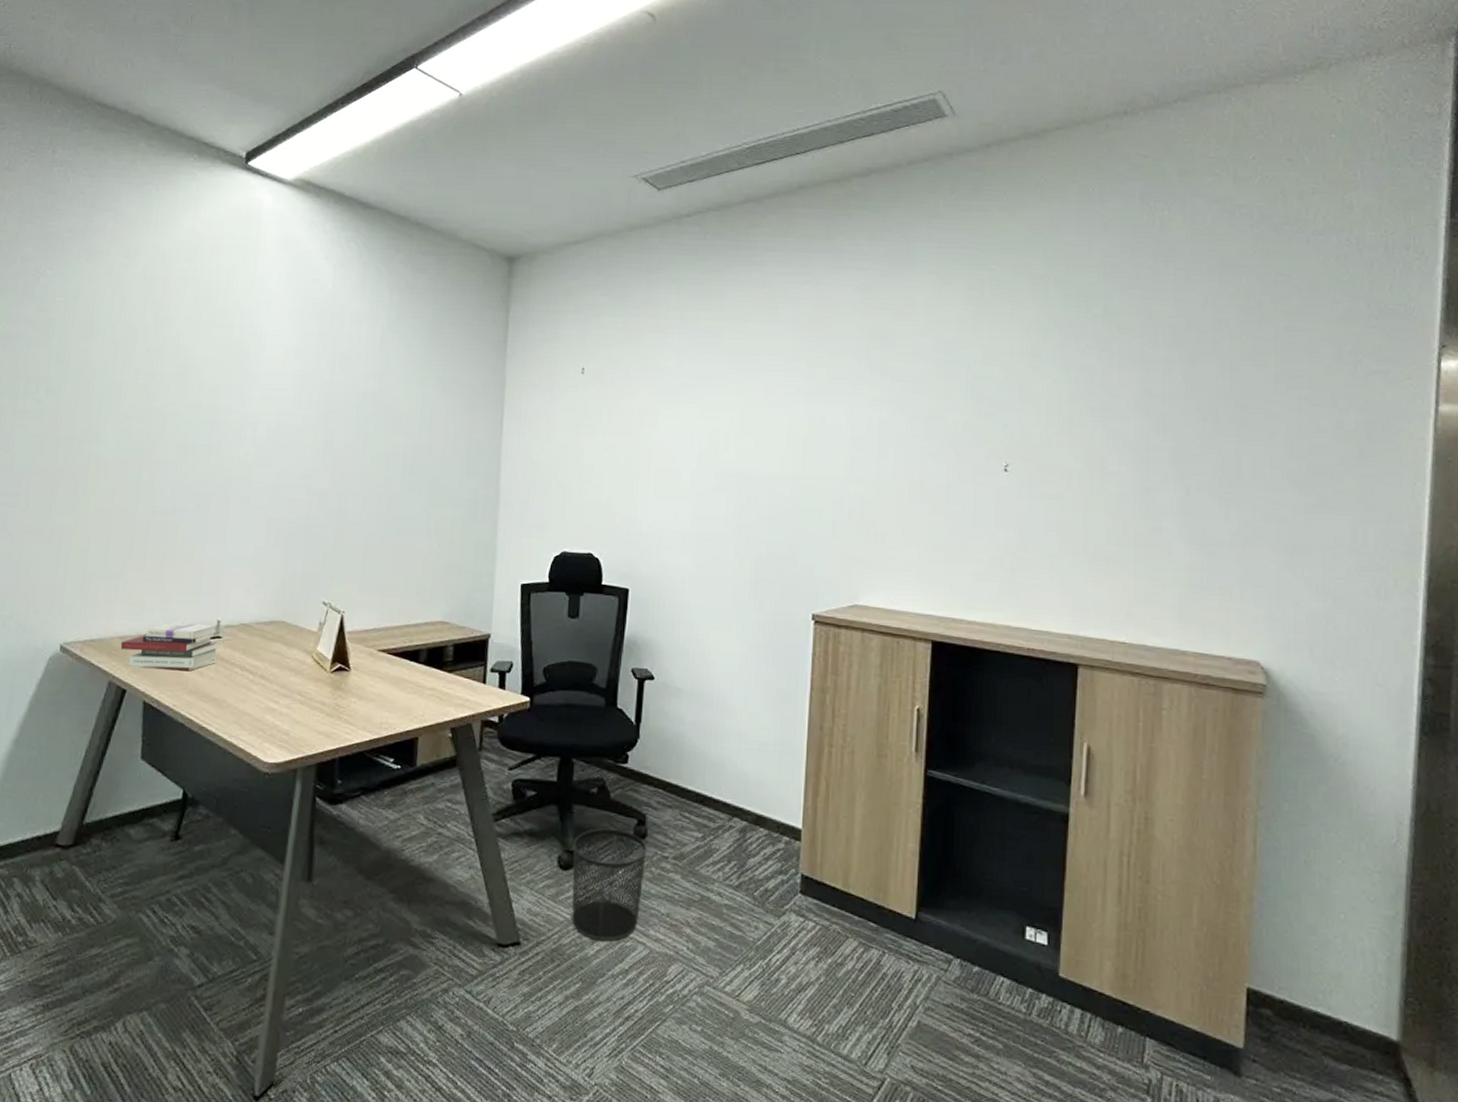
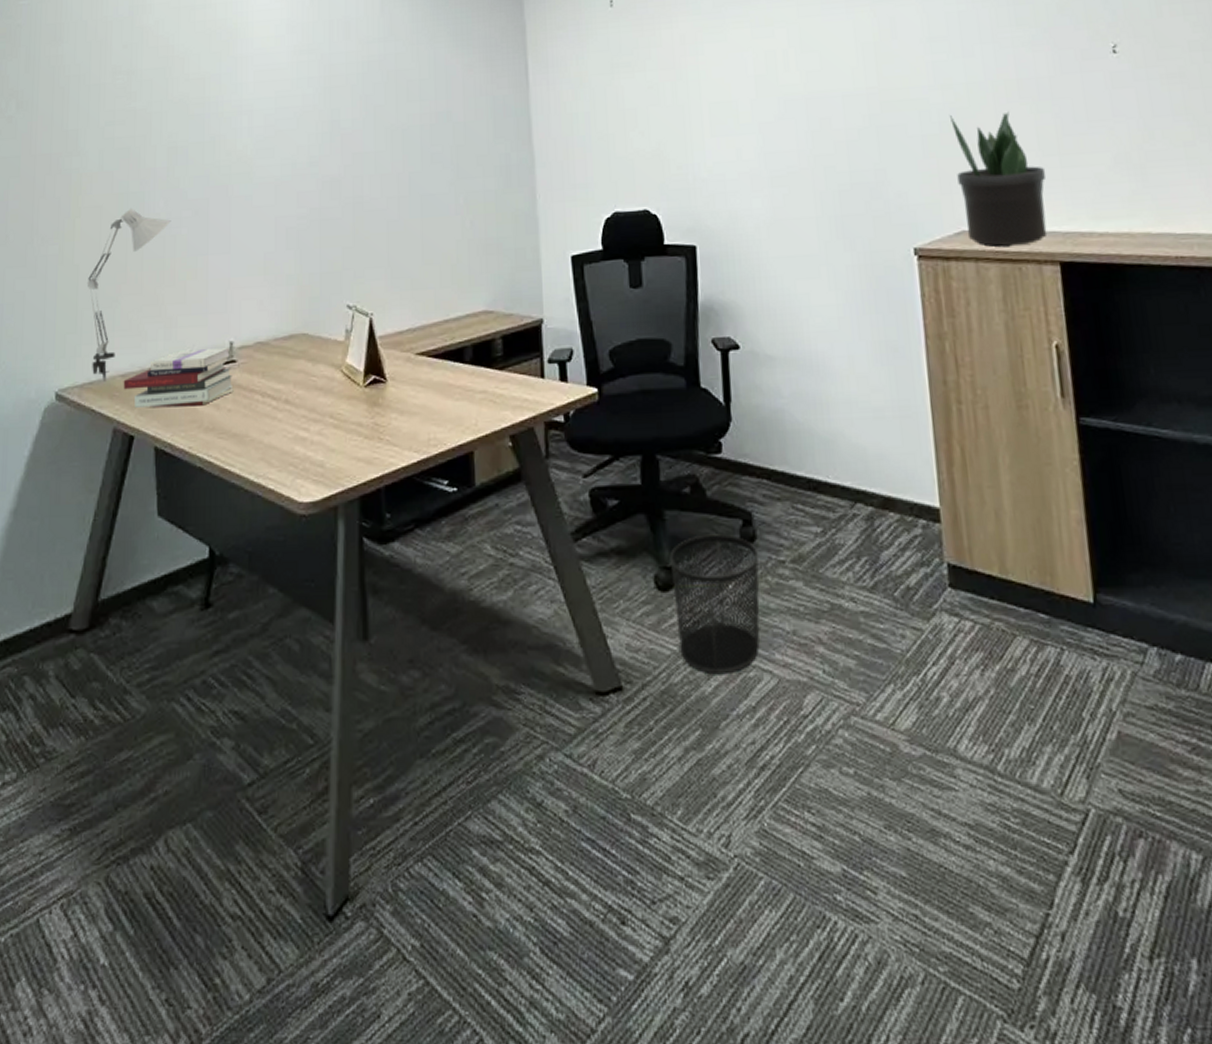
desk lamp: none [94,495,176,641] -> present [87,209,171,382]
planter: none [857,506,932,624] -> present [949,111,1048,247]

